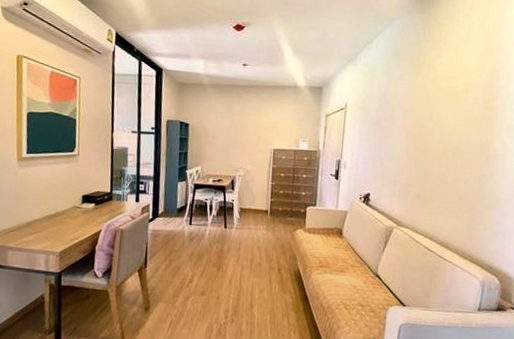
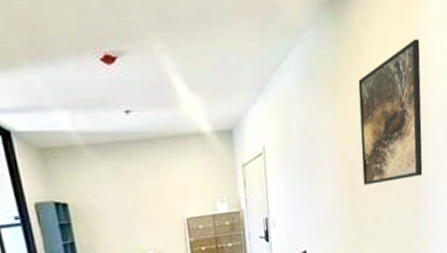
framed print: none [431,32,502,148] -> present [358,39,423,185]

